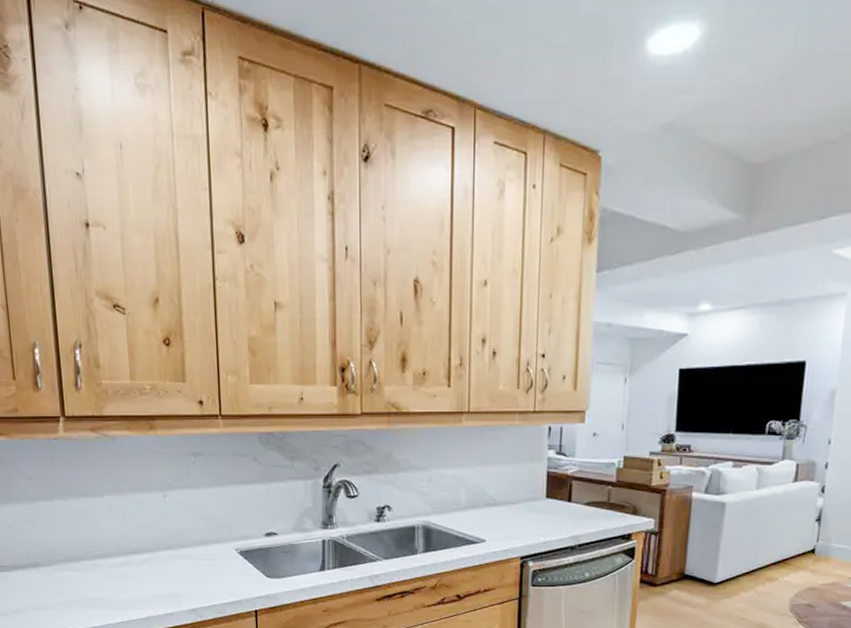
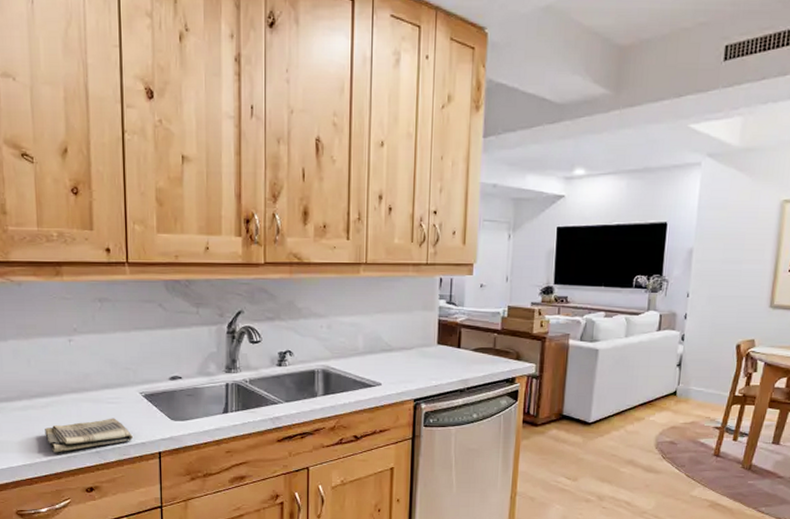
dish towel: none [141,575,229,610] -> present [45,418,133,453]

